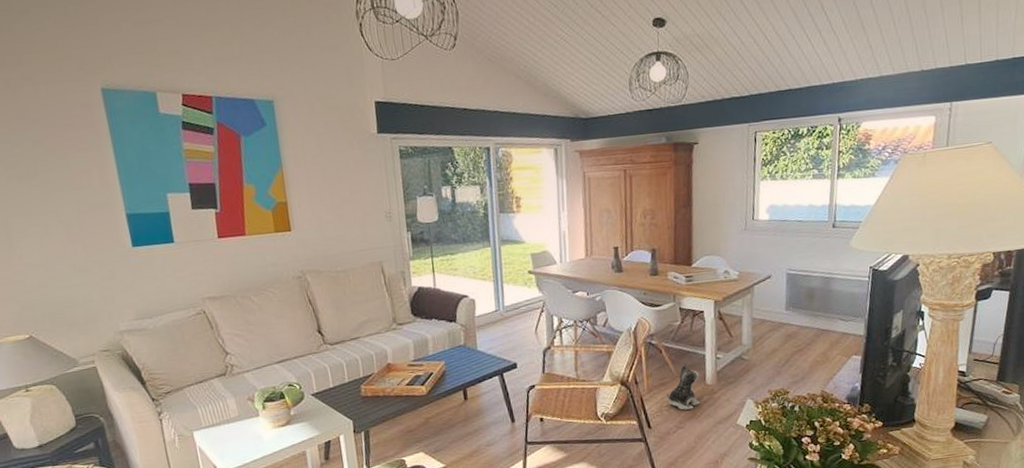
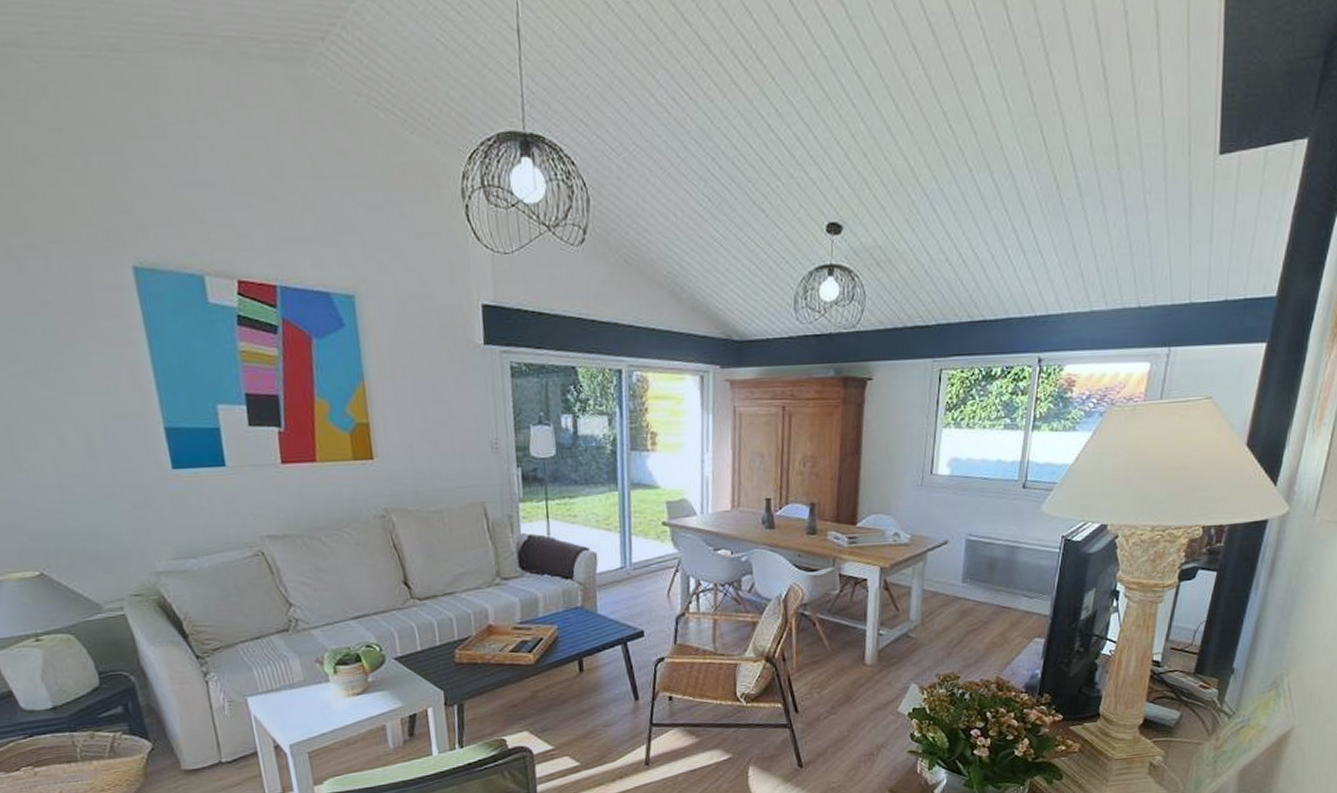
plush toy: present [666,363,701,410] -> none [818,638,857,694]

